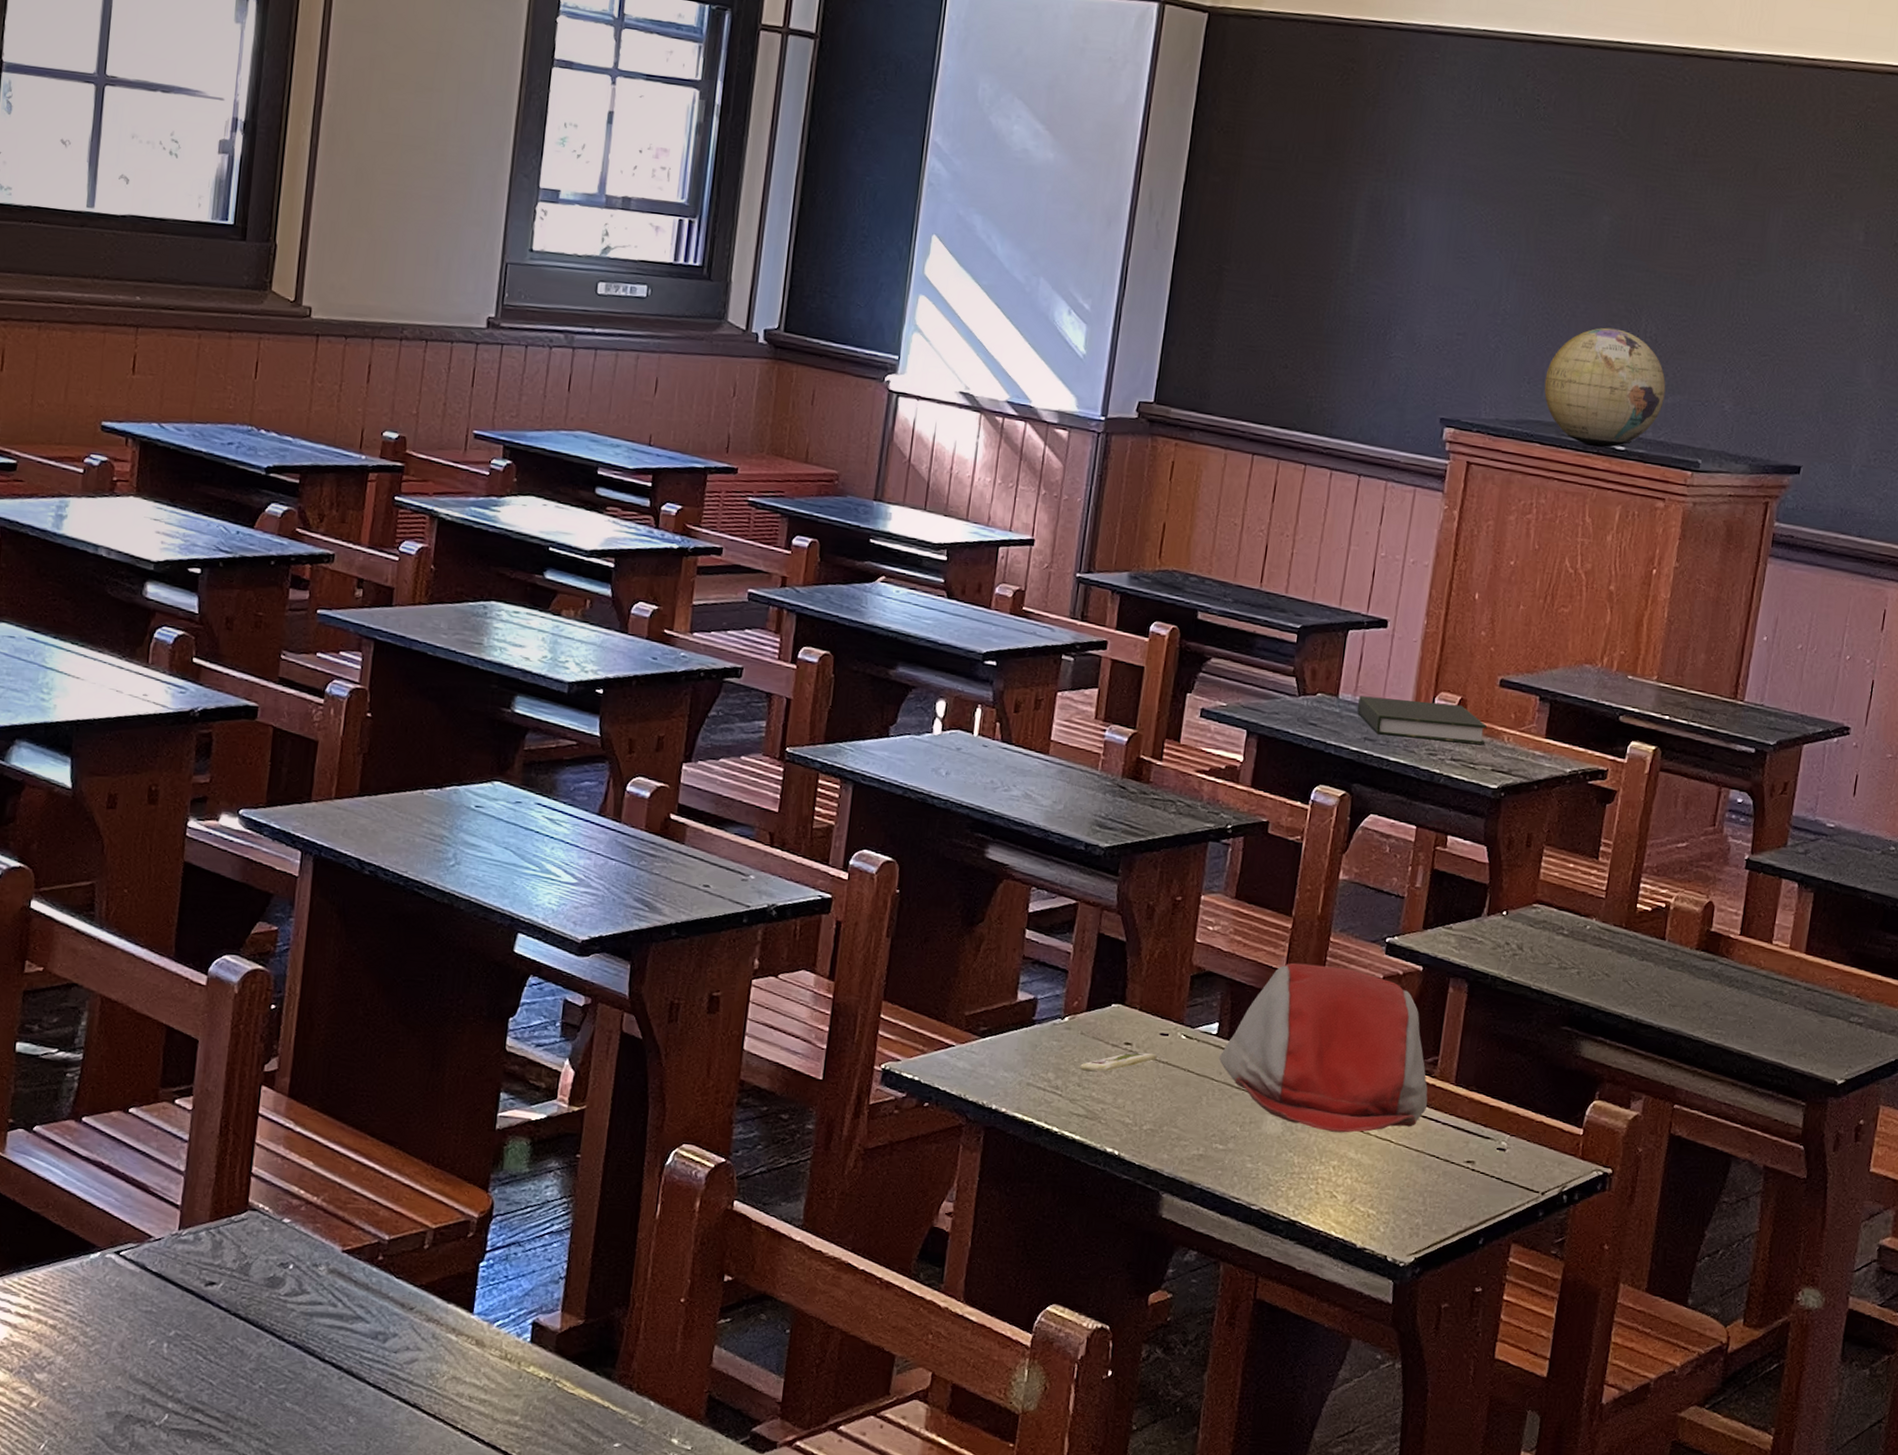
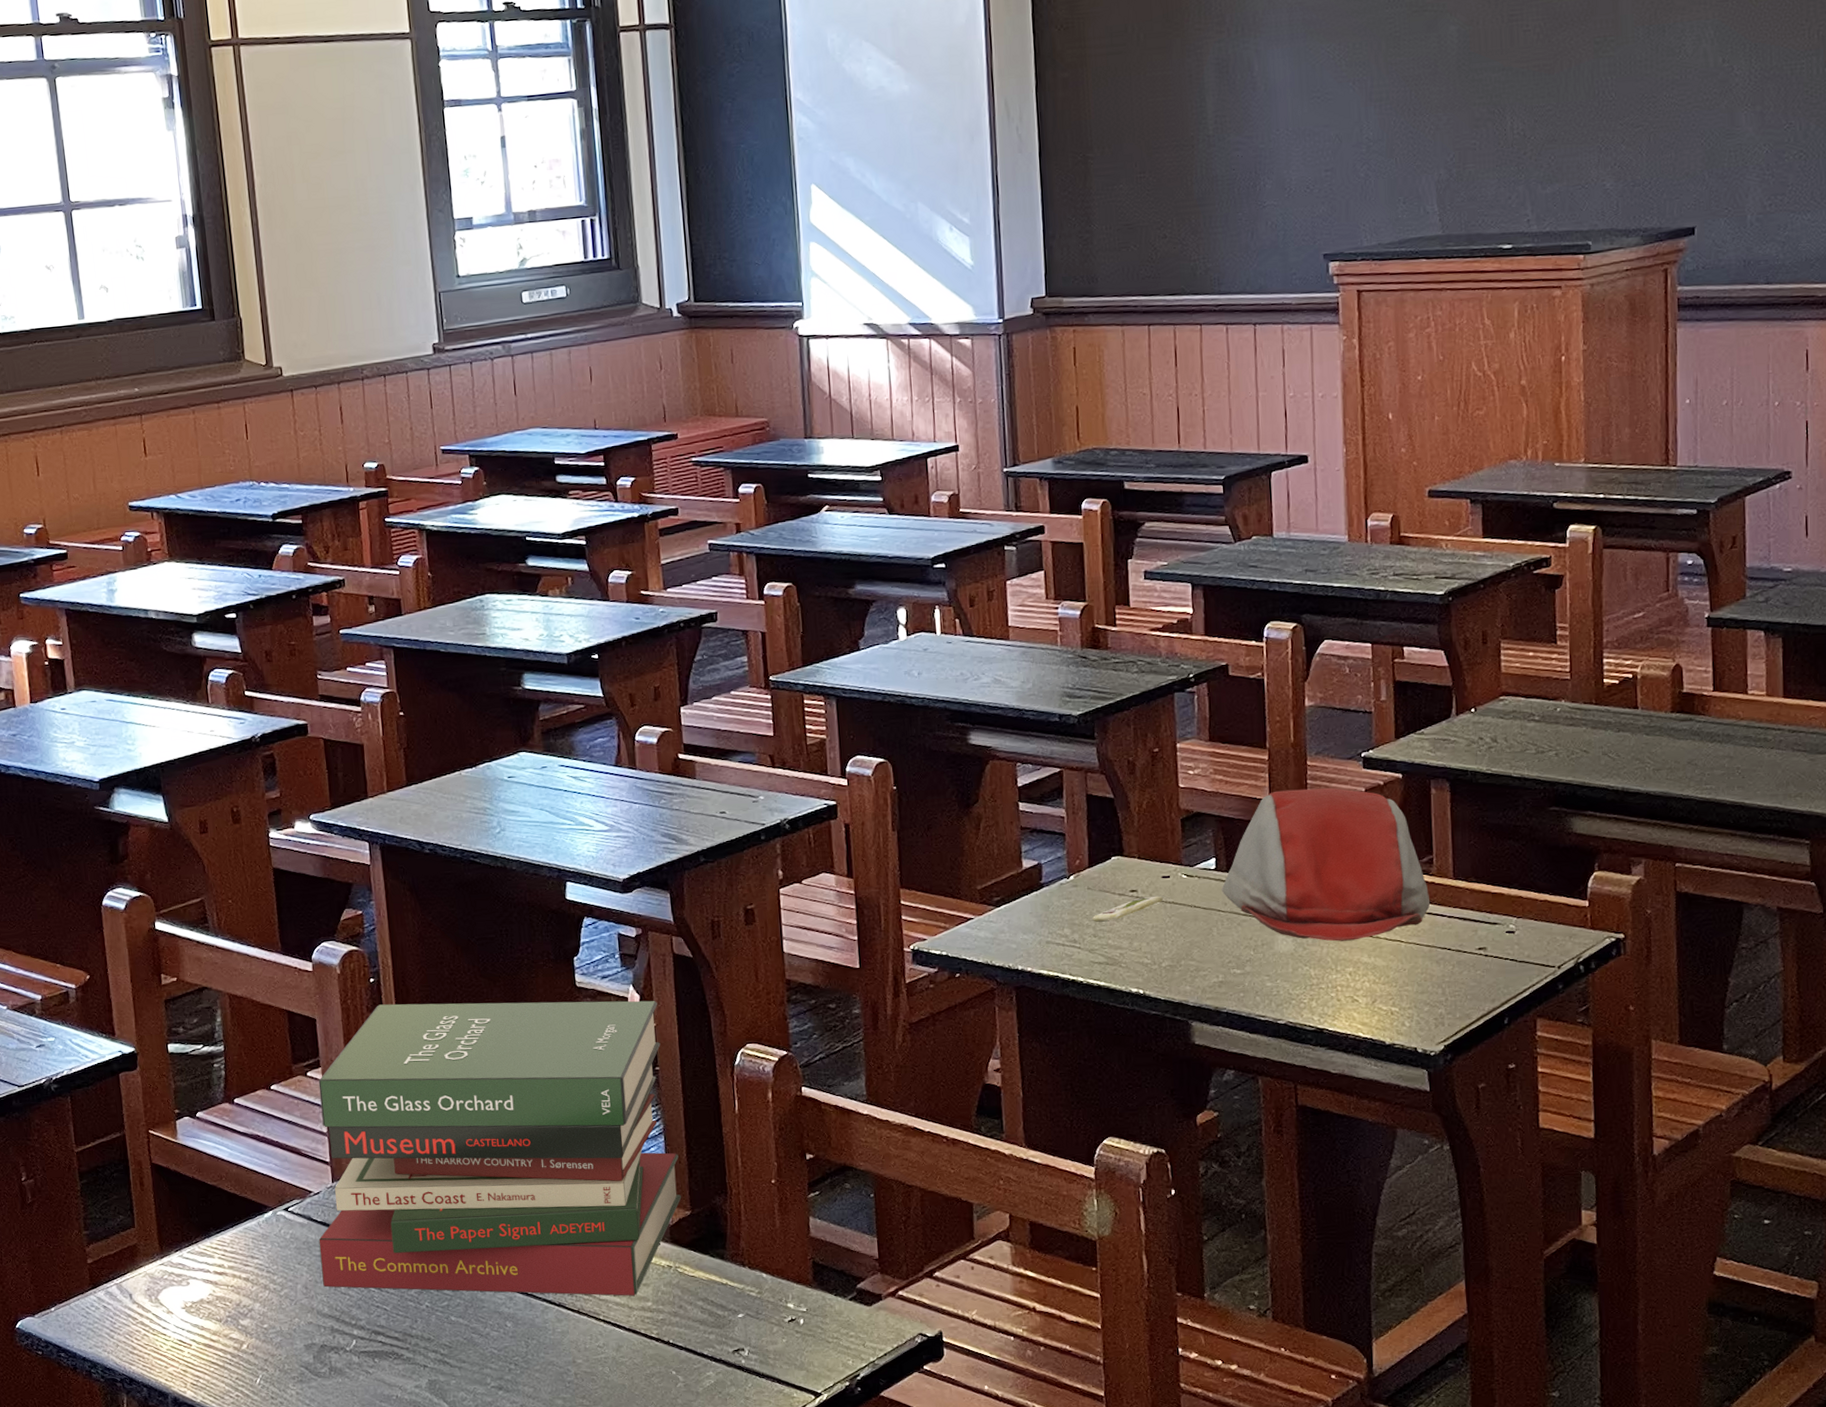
books: none [143,1035,594,1407] -> present [318,1000,681,1296]
book: present [1357,695,1487,745] -> none [1293,522,1425,565]
globe: present [1544,327,1666,448] -> none [1420,132,1543,251]

